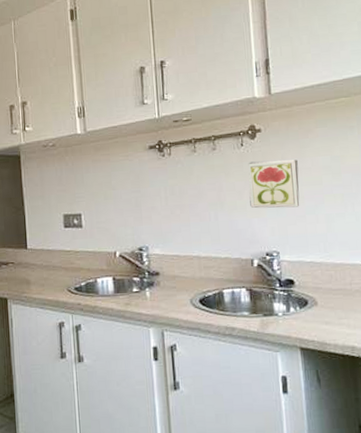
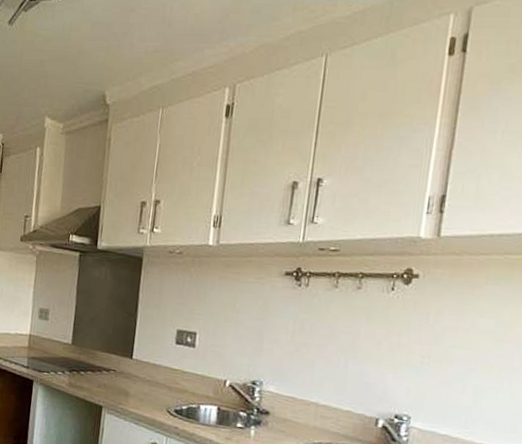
decorative tile: present [248,159,300,209] -> none [388,310,455,371]

